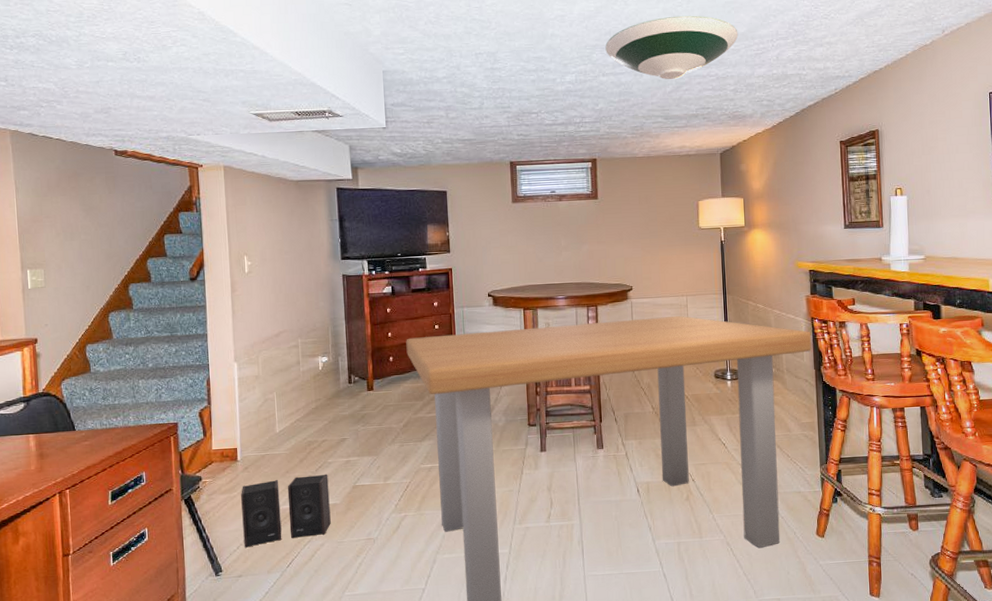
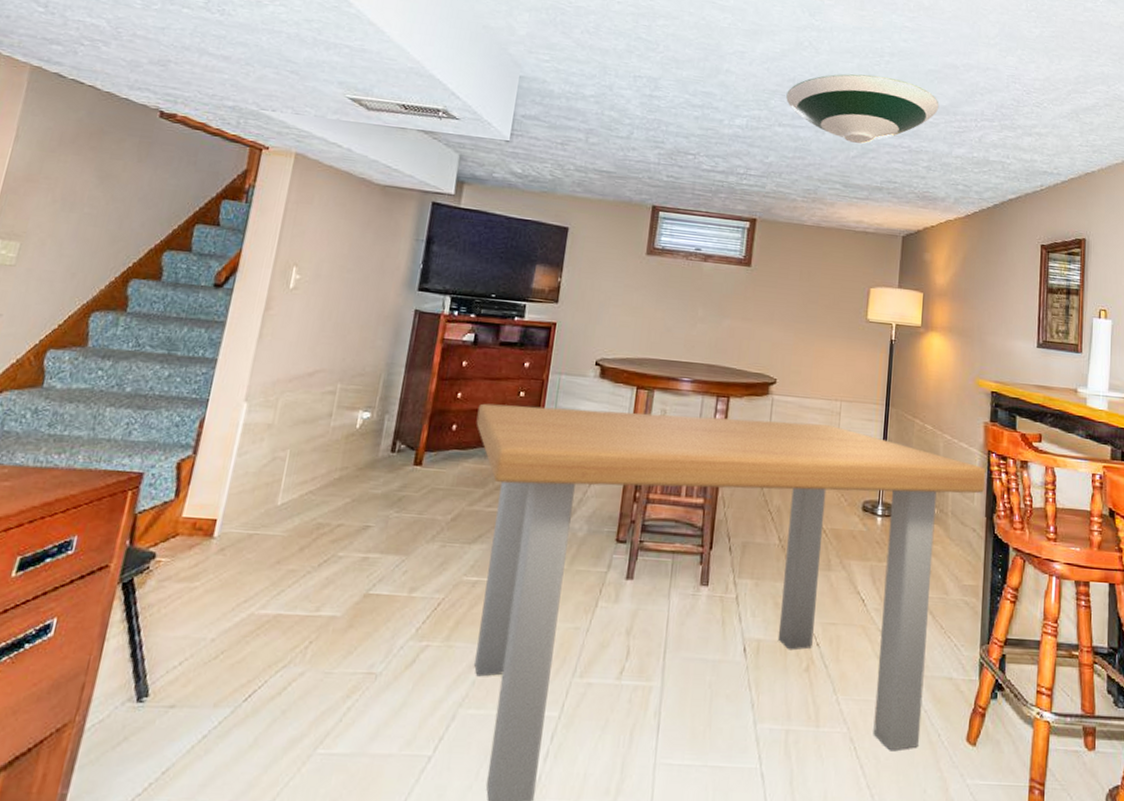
speaker: present [241,474,331,548] -> none [190,570,334,665]

